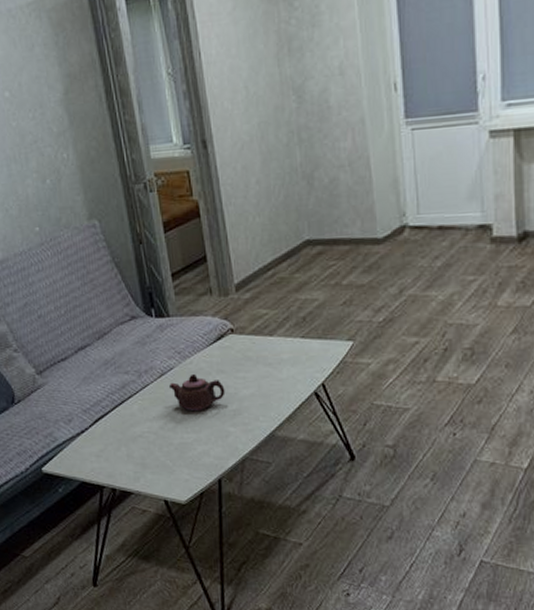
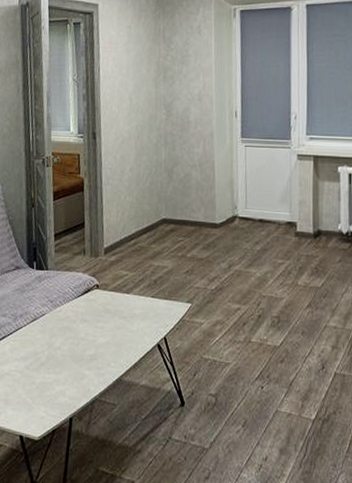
teapot: present [170,373,226,410] -> none [39,320,86,354]

